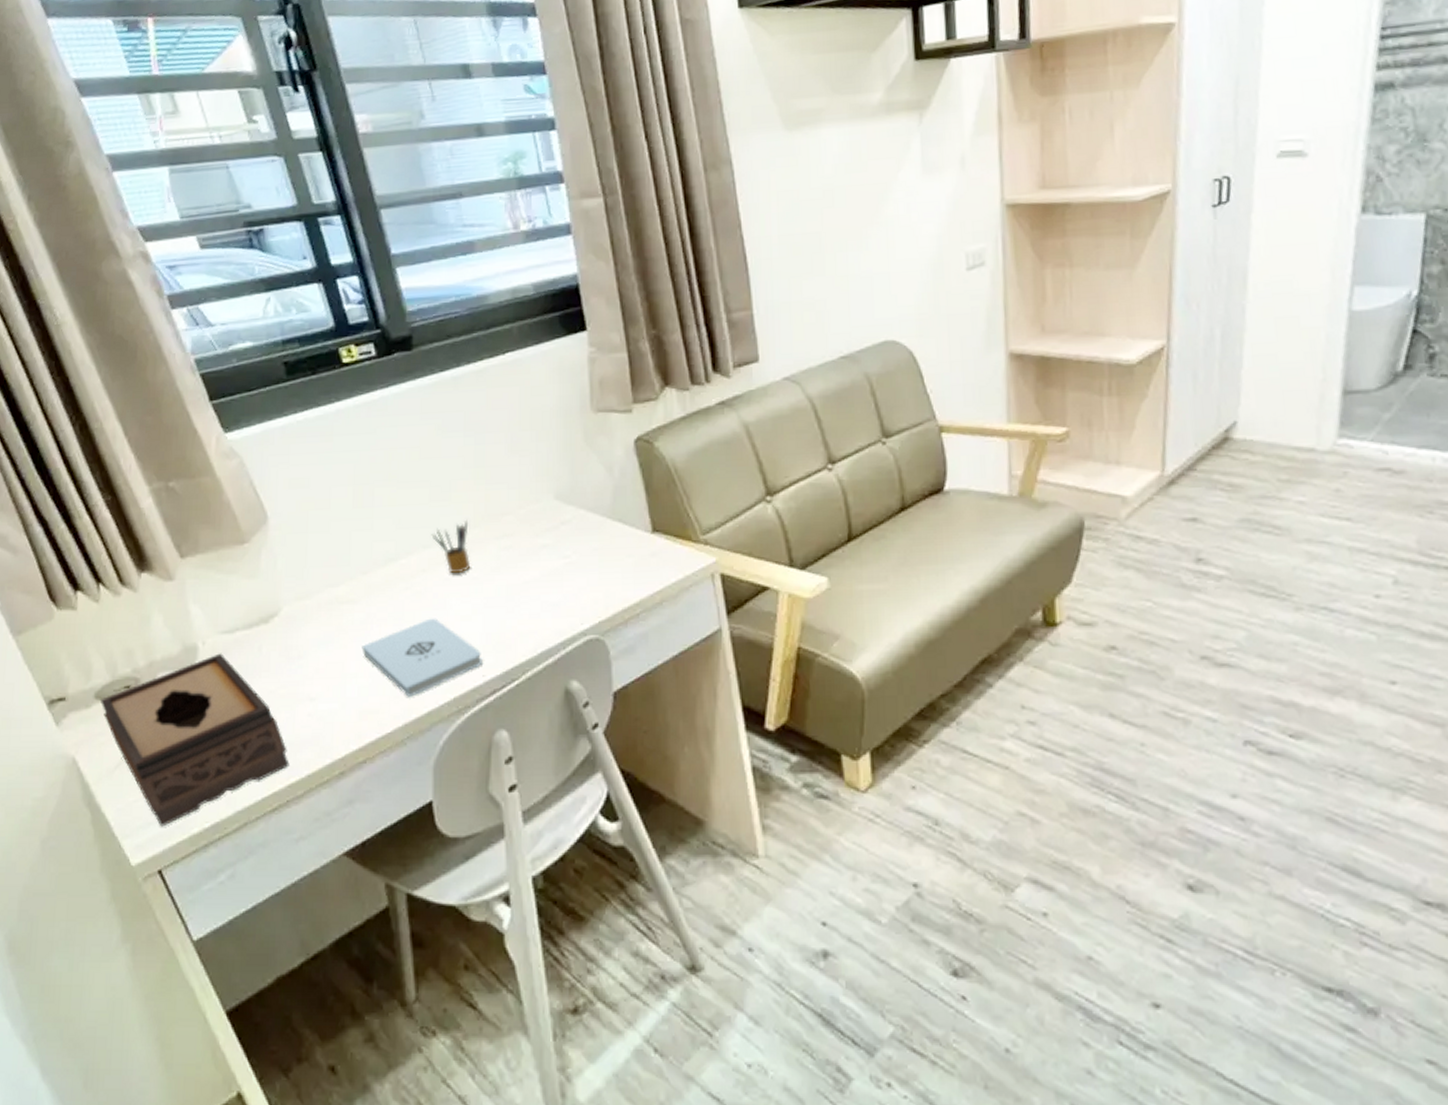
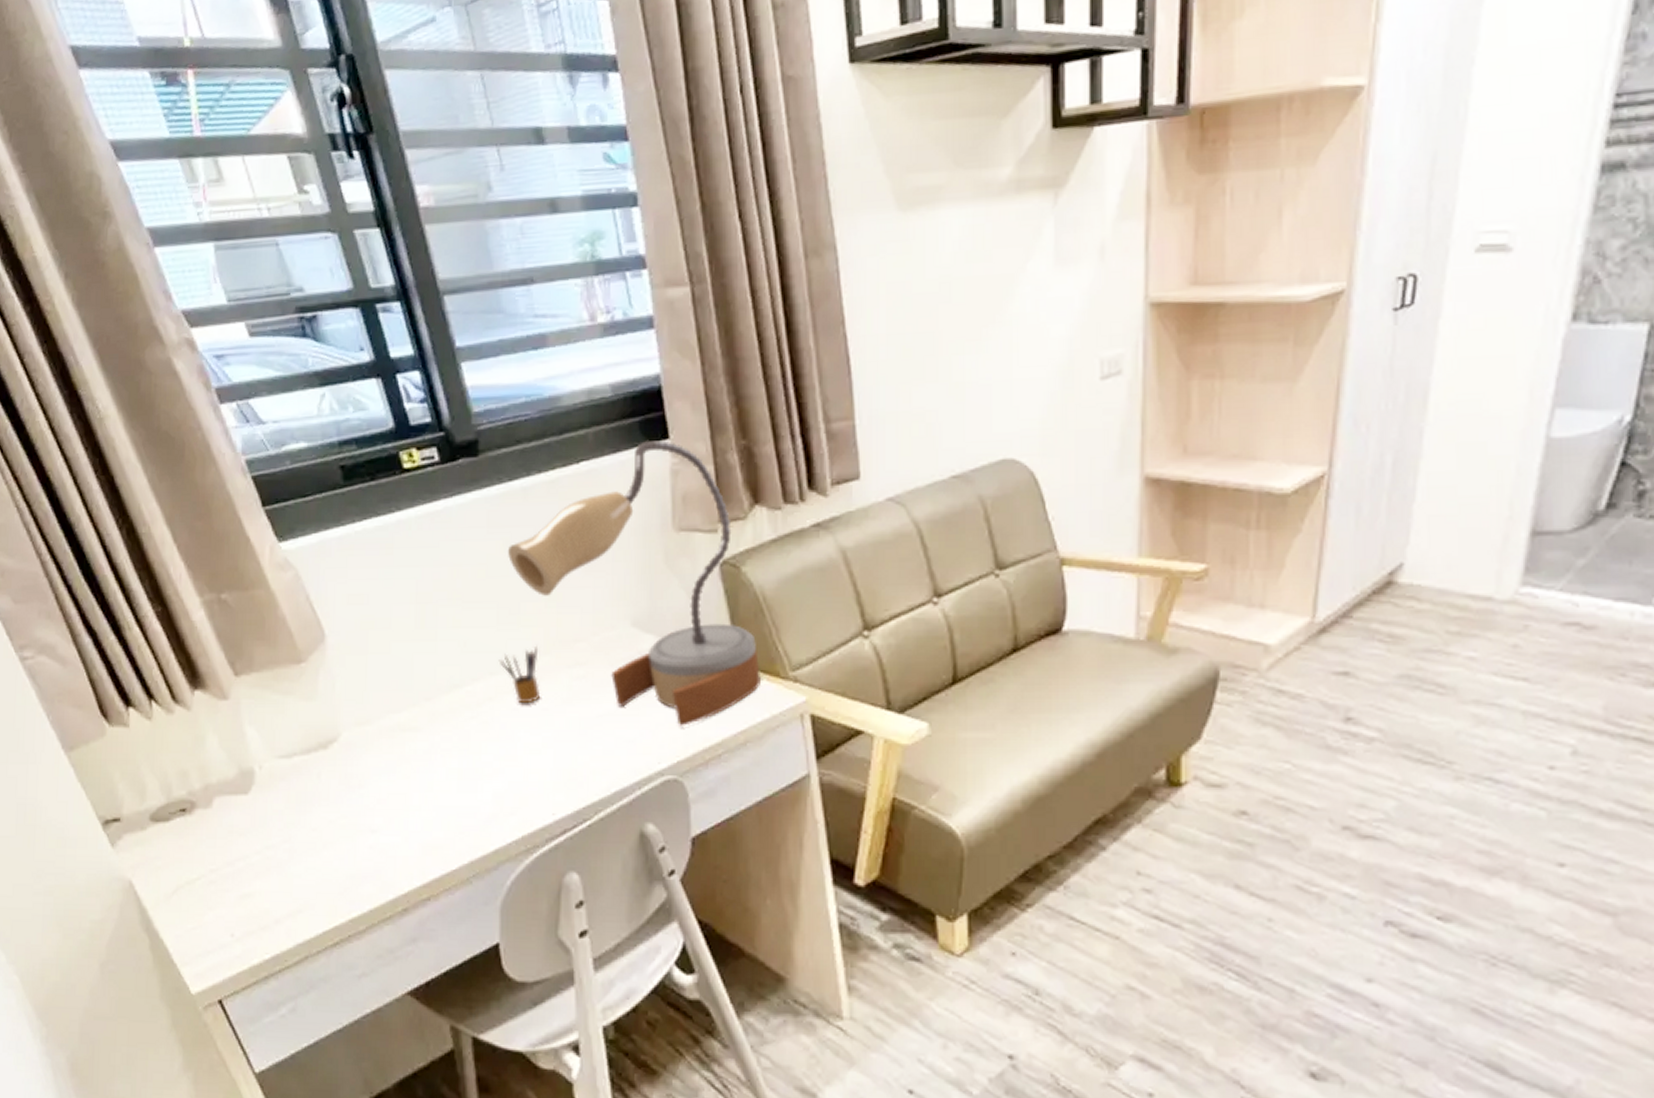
tissue box: present [99,653,290,827] -> none [155,779,351,956]
notepad: present [361,618,483,697] -> none [425,750,553,833]
table lamp: none [440,332,674,589] -> present [508,440,760,726]

